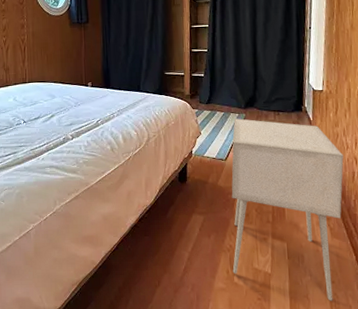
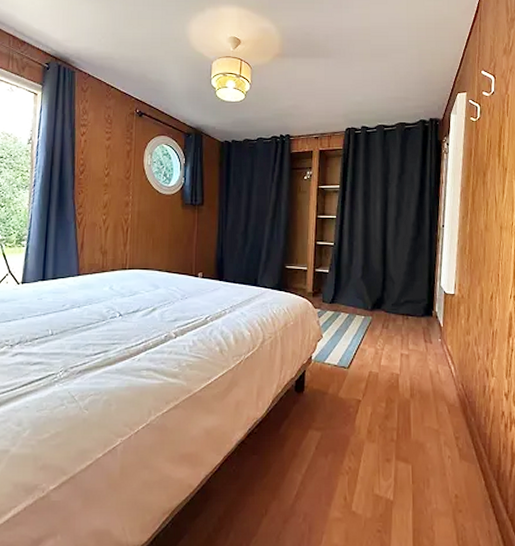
nightstand: present [231,118,344,301] -> none [351,321,475,533]

